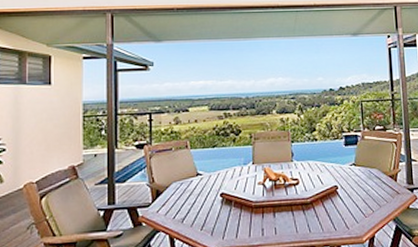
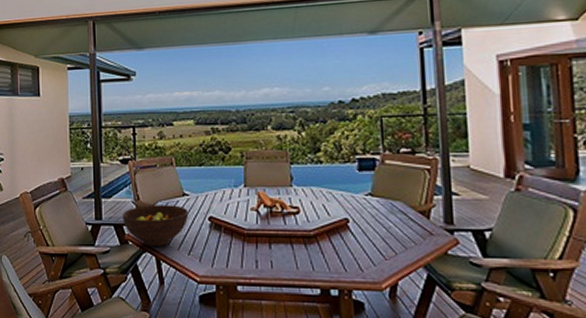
fruit bowl: none [136,184,202,226] -> present [122,205,189,246]

